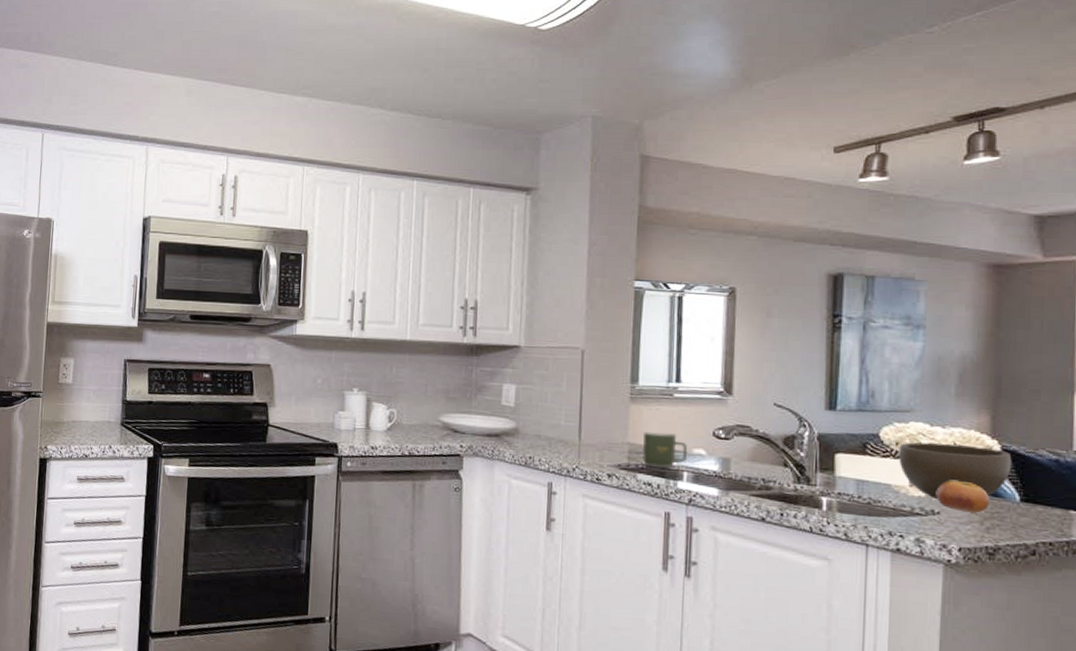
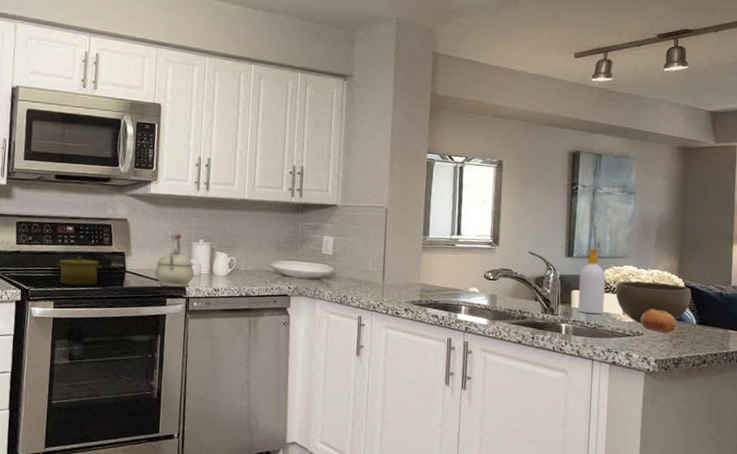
cooking pot: none [192,407,241,441] -> present [57,256,101,286]
kettle: none [302,381,348,445] -> present [155,233,195,288]
mug: present [642,431,688,469] -> none [431,274,465,304]
soap bottle: none [844,400,884,486] -> present [578,249,606,315]

